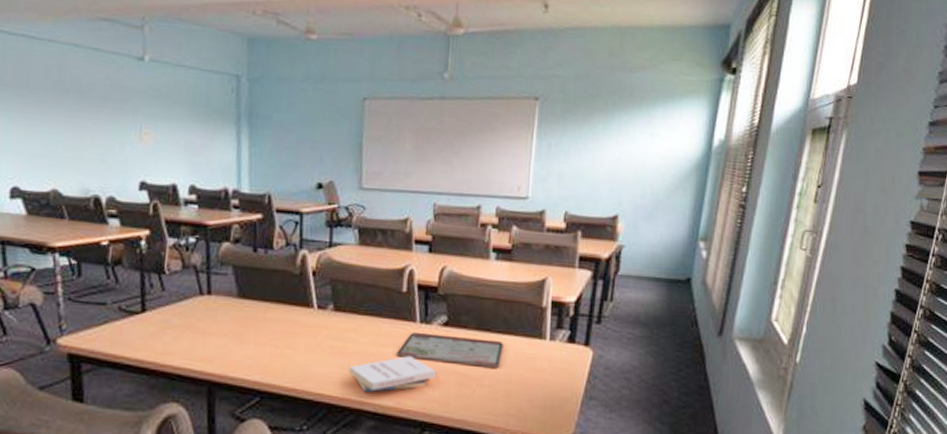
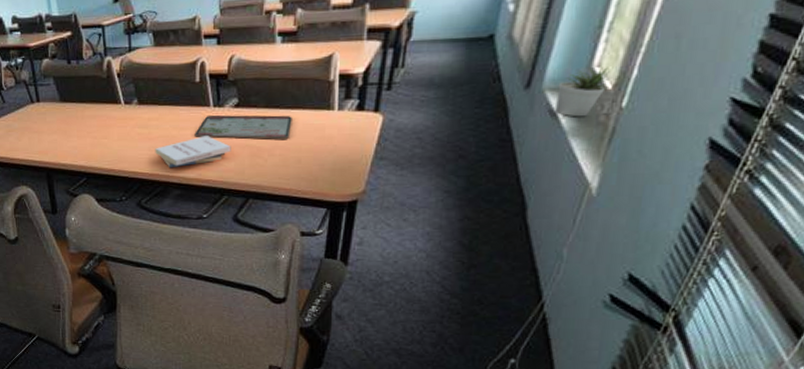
potted plant: none [744,321,785,370] -> present [556,67,610,117]

